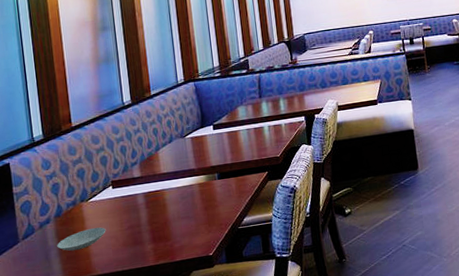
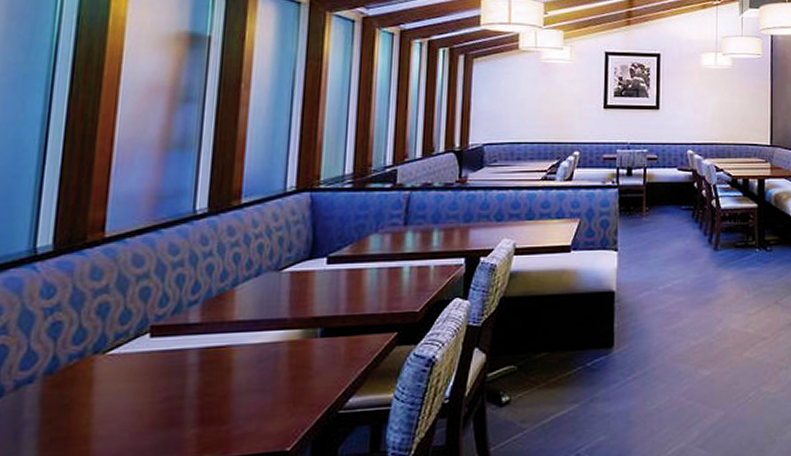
saucer: present [57,227,106,252] -> none [37,395,126,431]

